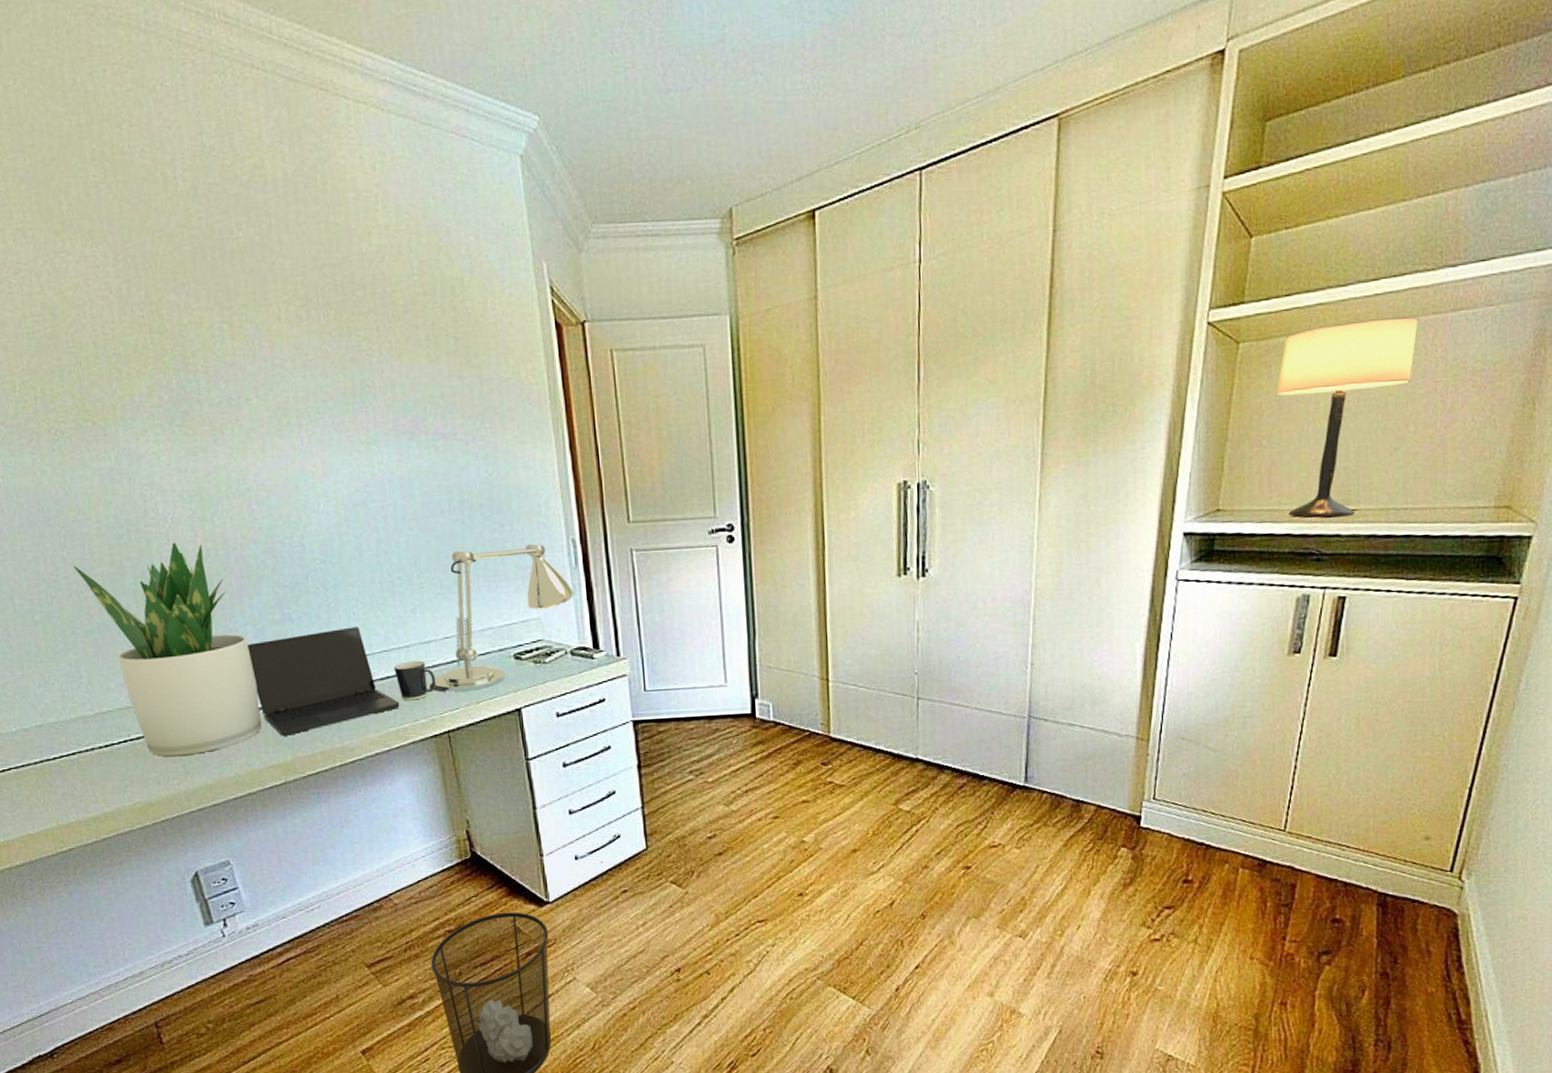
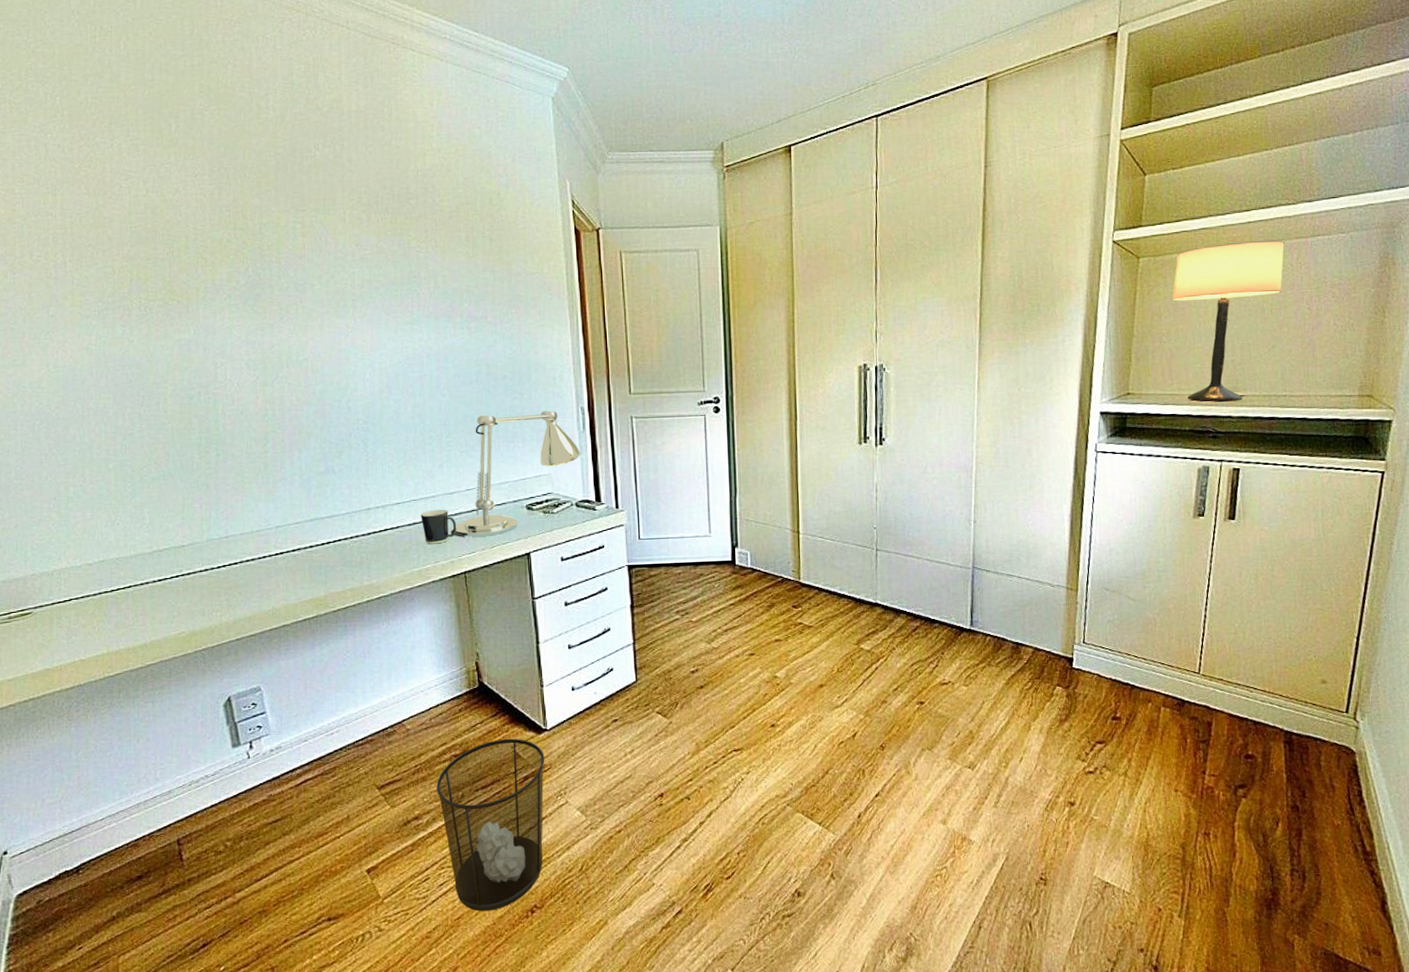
planter: present [74,542,262,757] -> none [148,403,300,591]
laptop: present [247,627,400,736] -> none [294,479,424,574]

